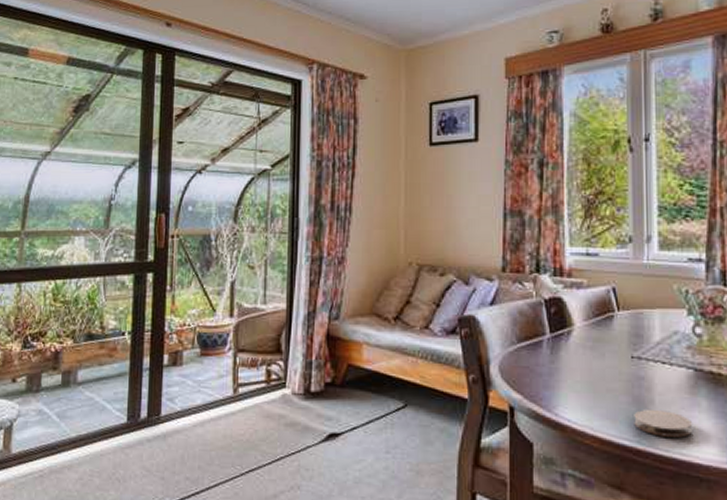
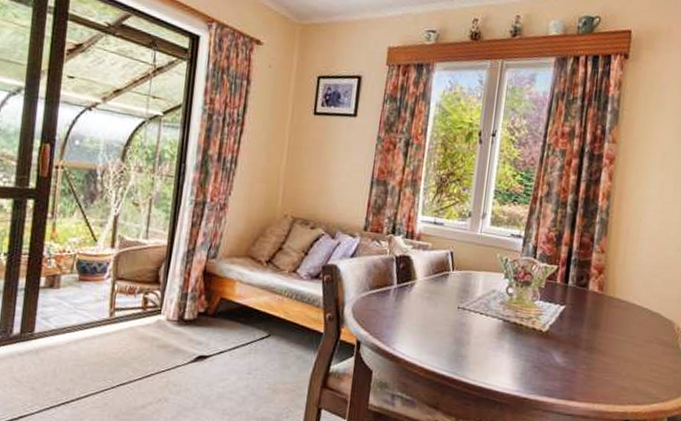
coaster: present [634,410,692,438] -> none [453,349,496,371]

